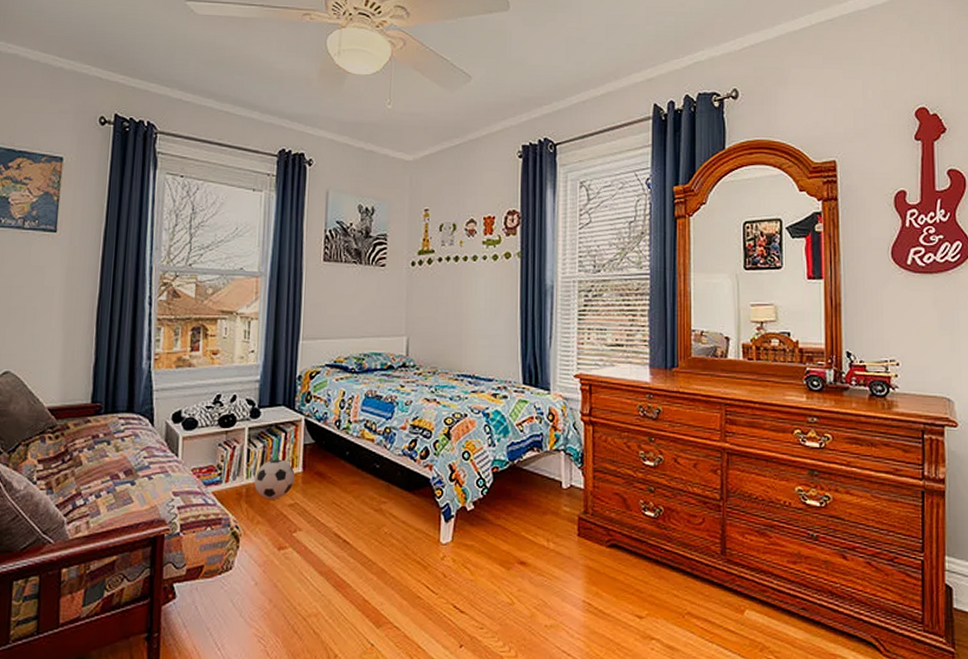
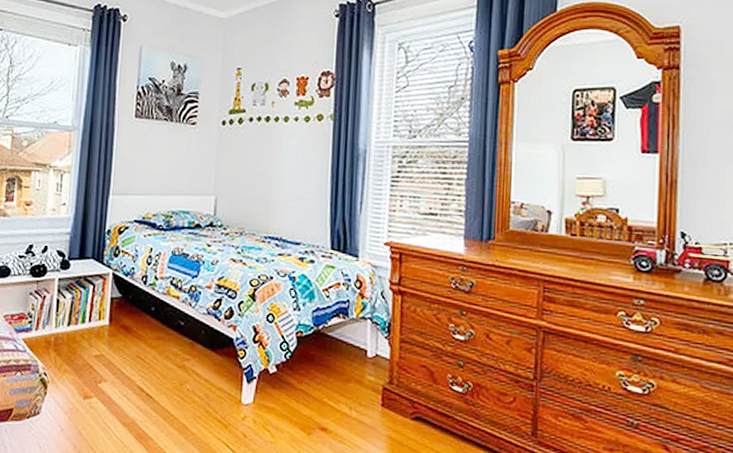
soccer ball: present [253,459,295,500] -> none [62,310,102,350]

